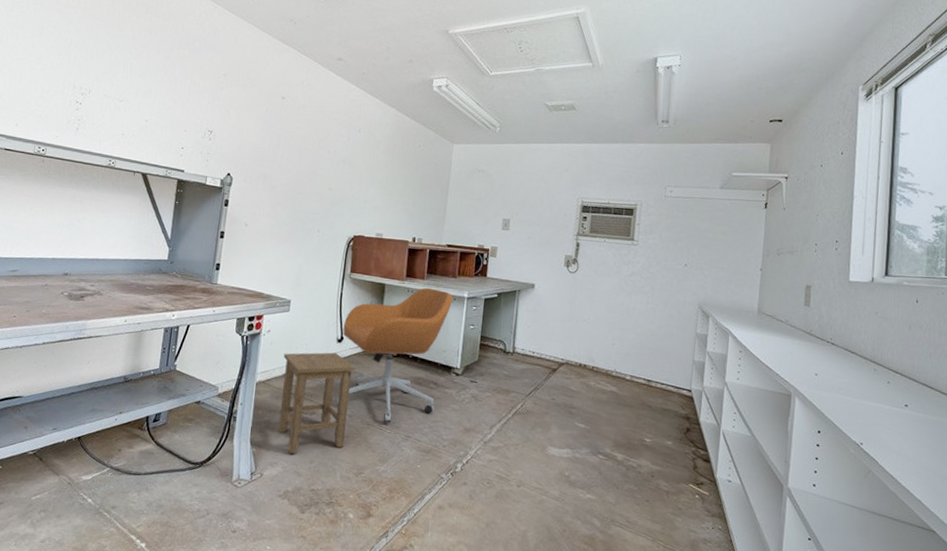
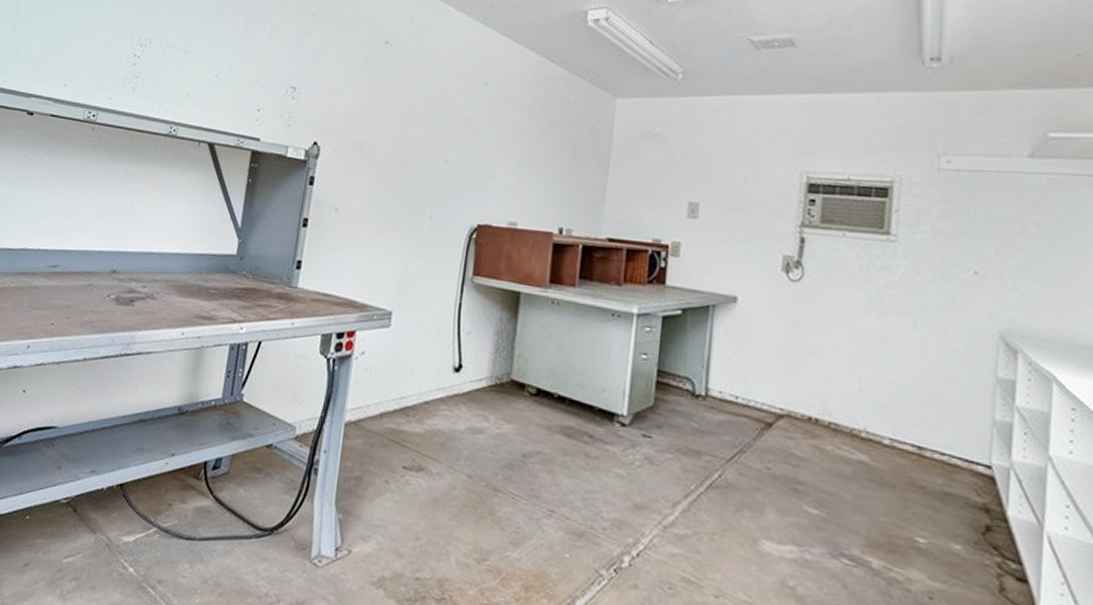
stool: present [278,352,355,454] -> none [372,384,478,526]
office chair: present [337,287,453,423] -> none [452,298,616,490]

